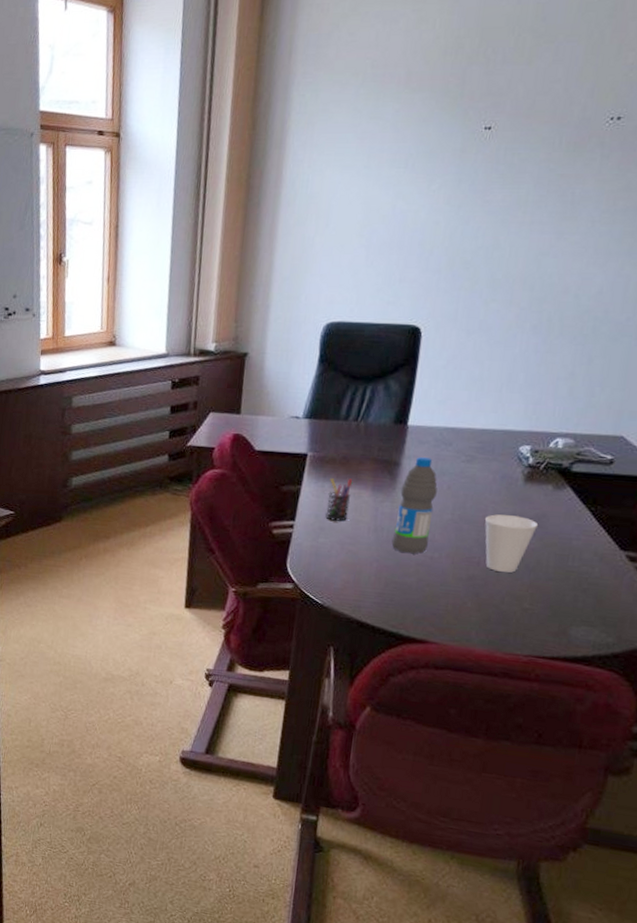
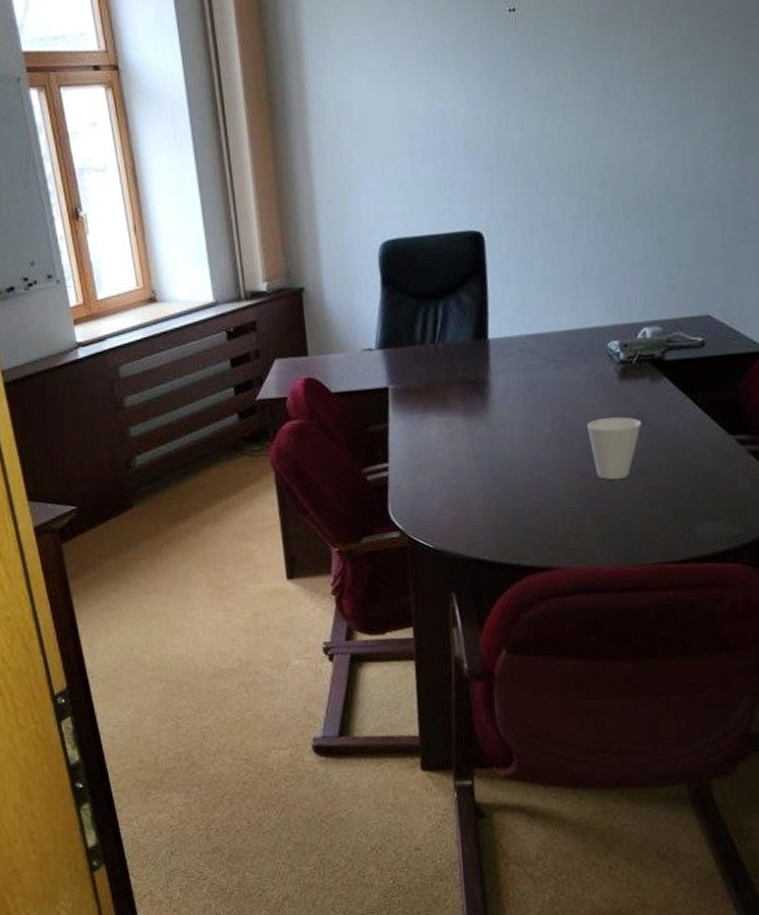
pen holder: present [325,478,353,522] -> none [417,406,444,456]
water bottle: present [391,457,438,554] -> none [494,370,533,478]

